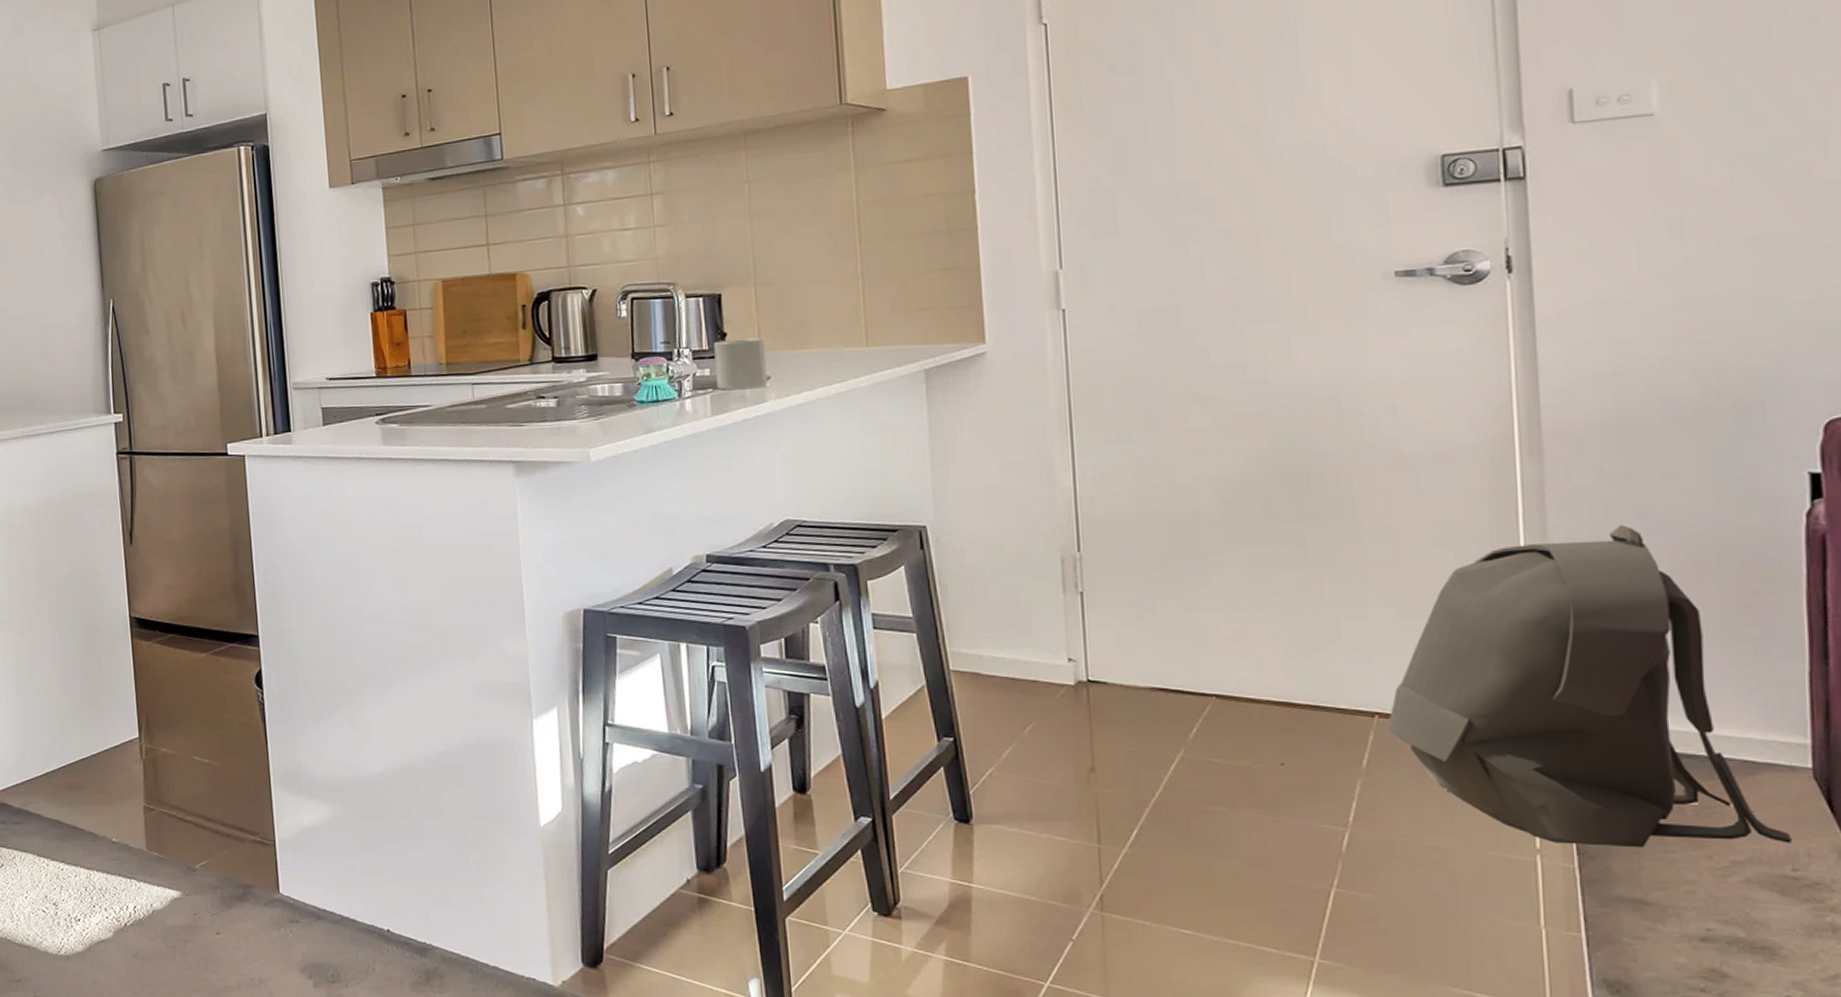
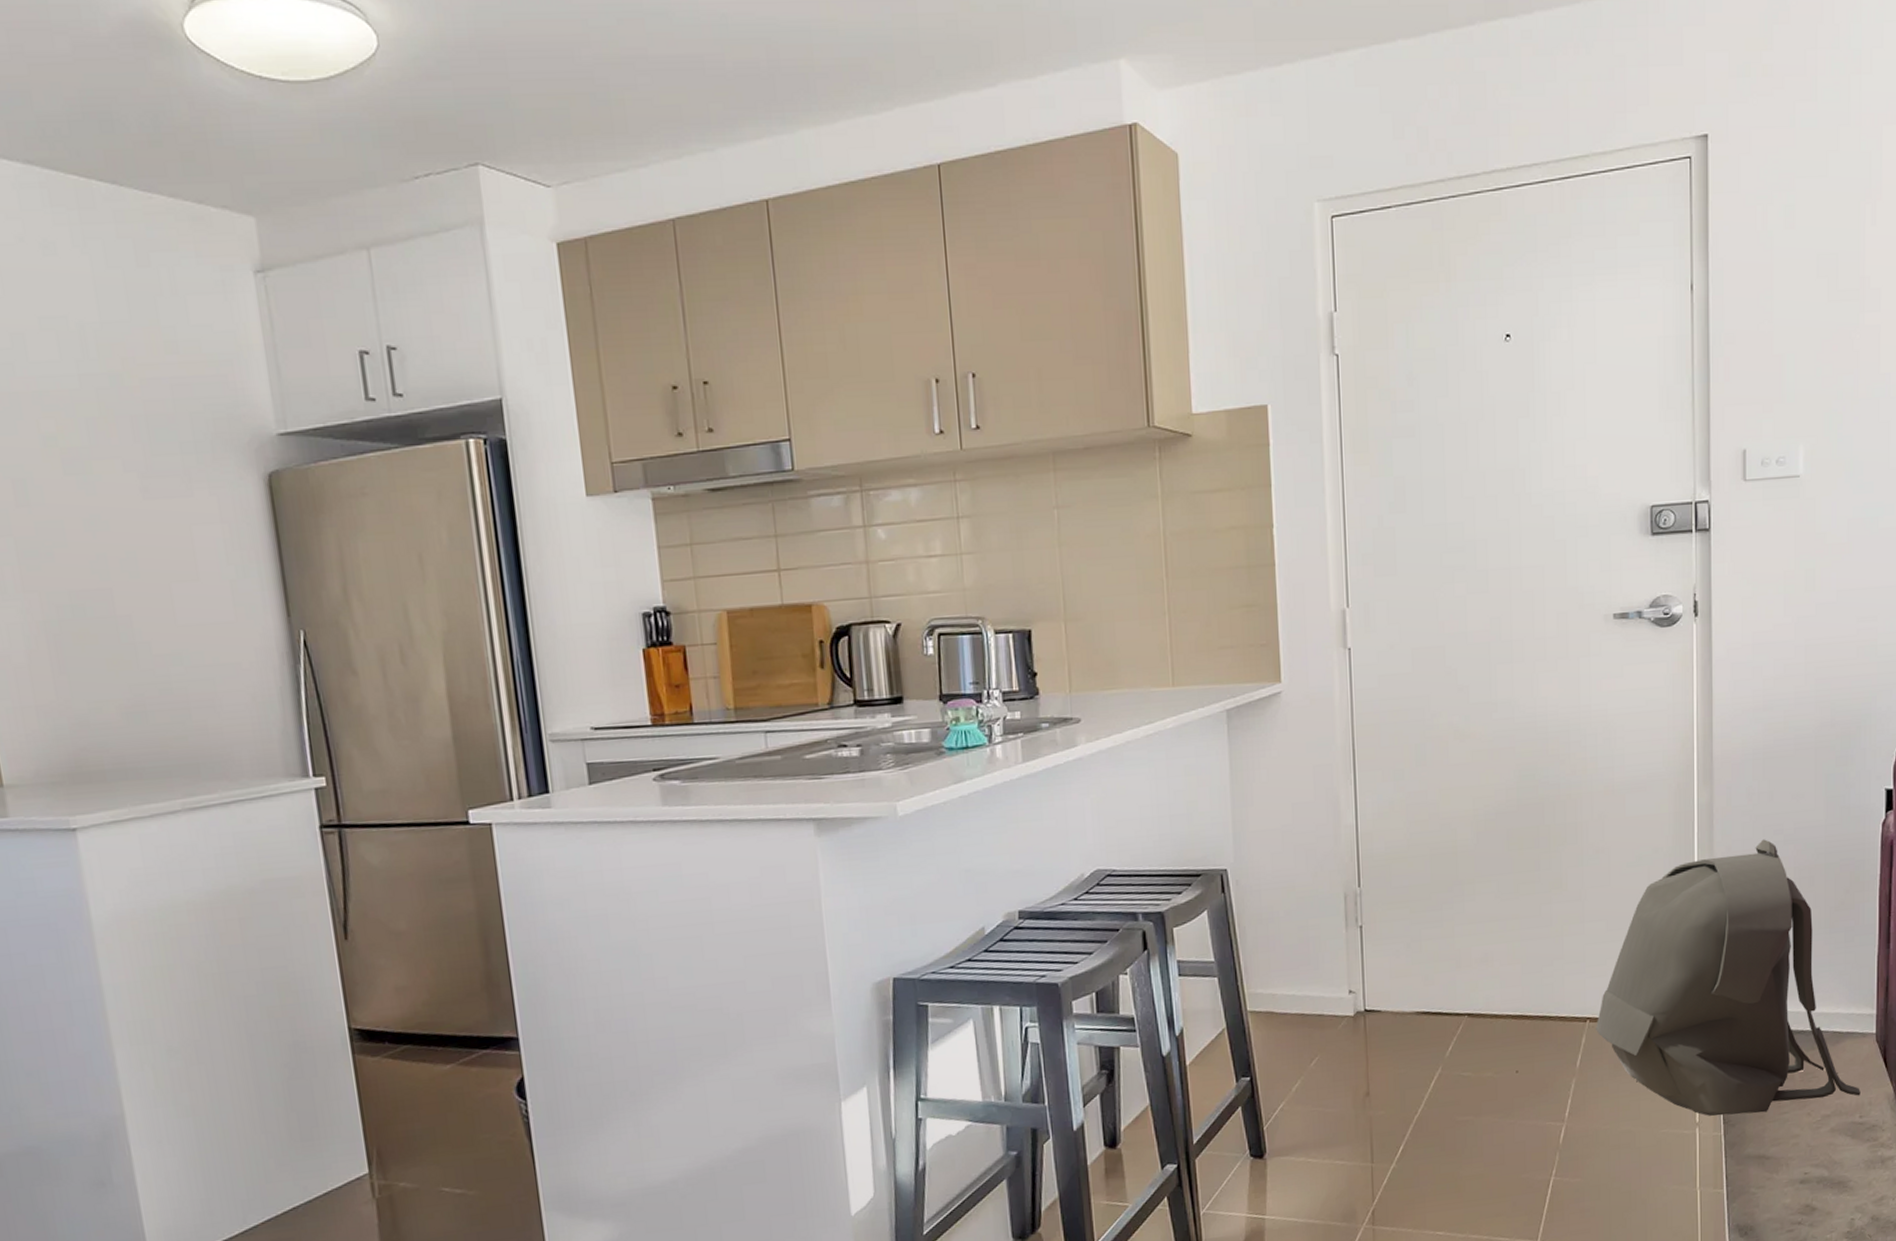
mug: present [714,337,767,391] -> none [1024,677,1078,735]

